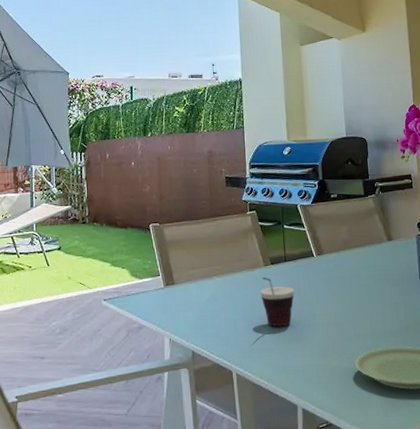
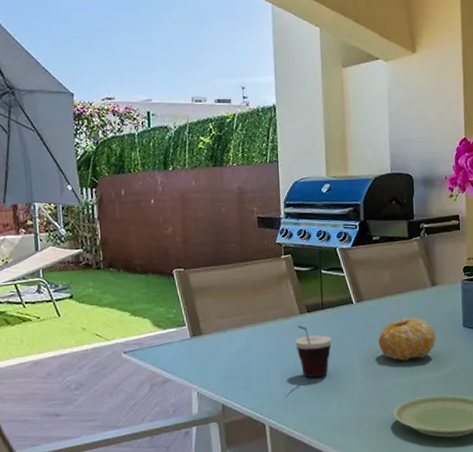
fruit: none [338,270,394,312] -> present [378,317,436,361]

